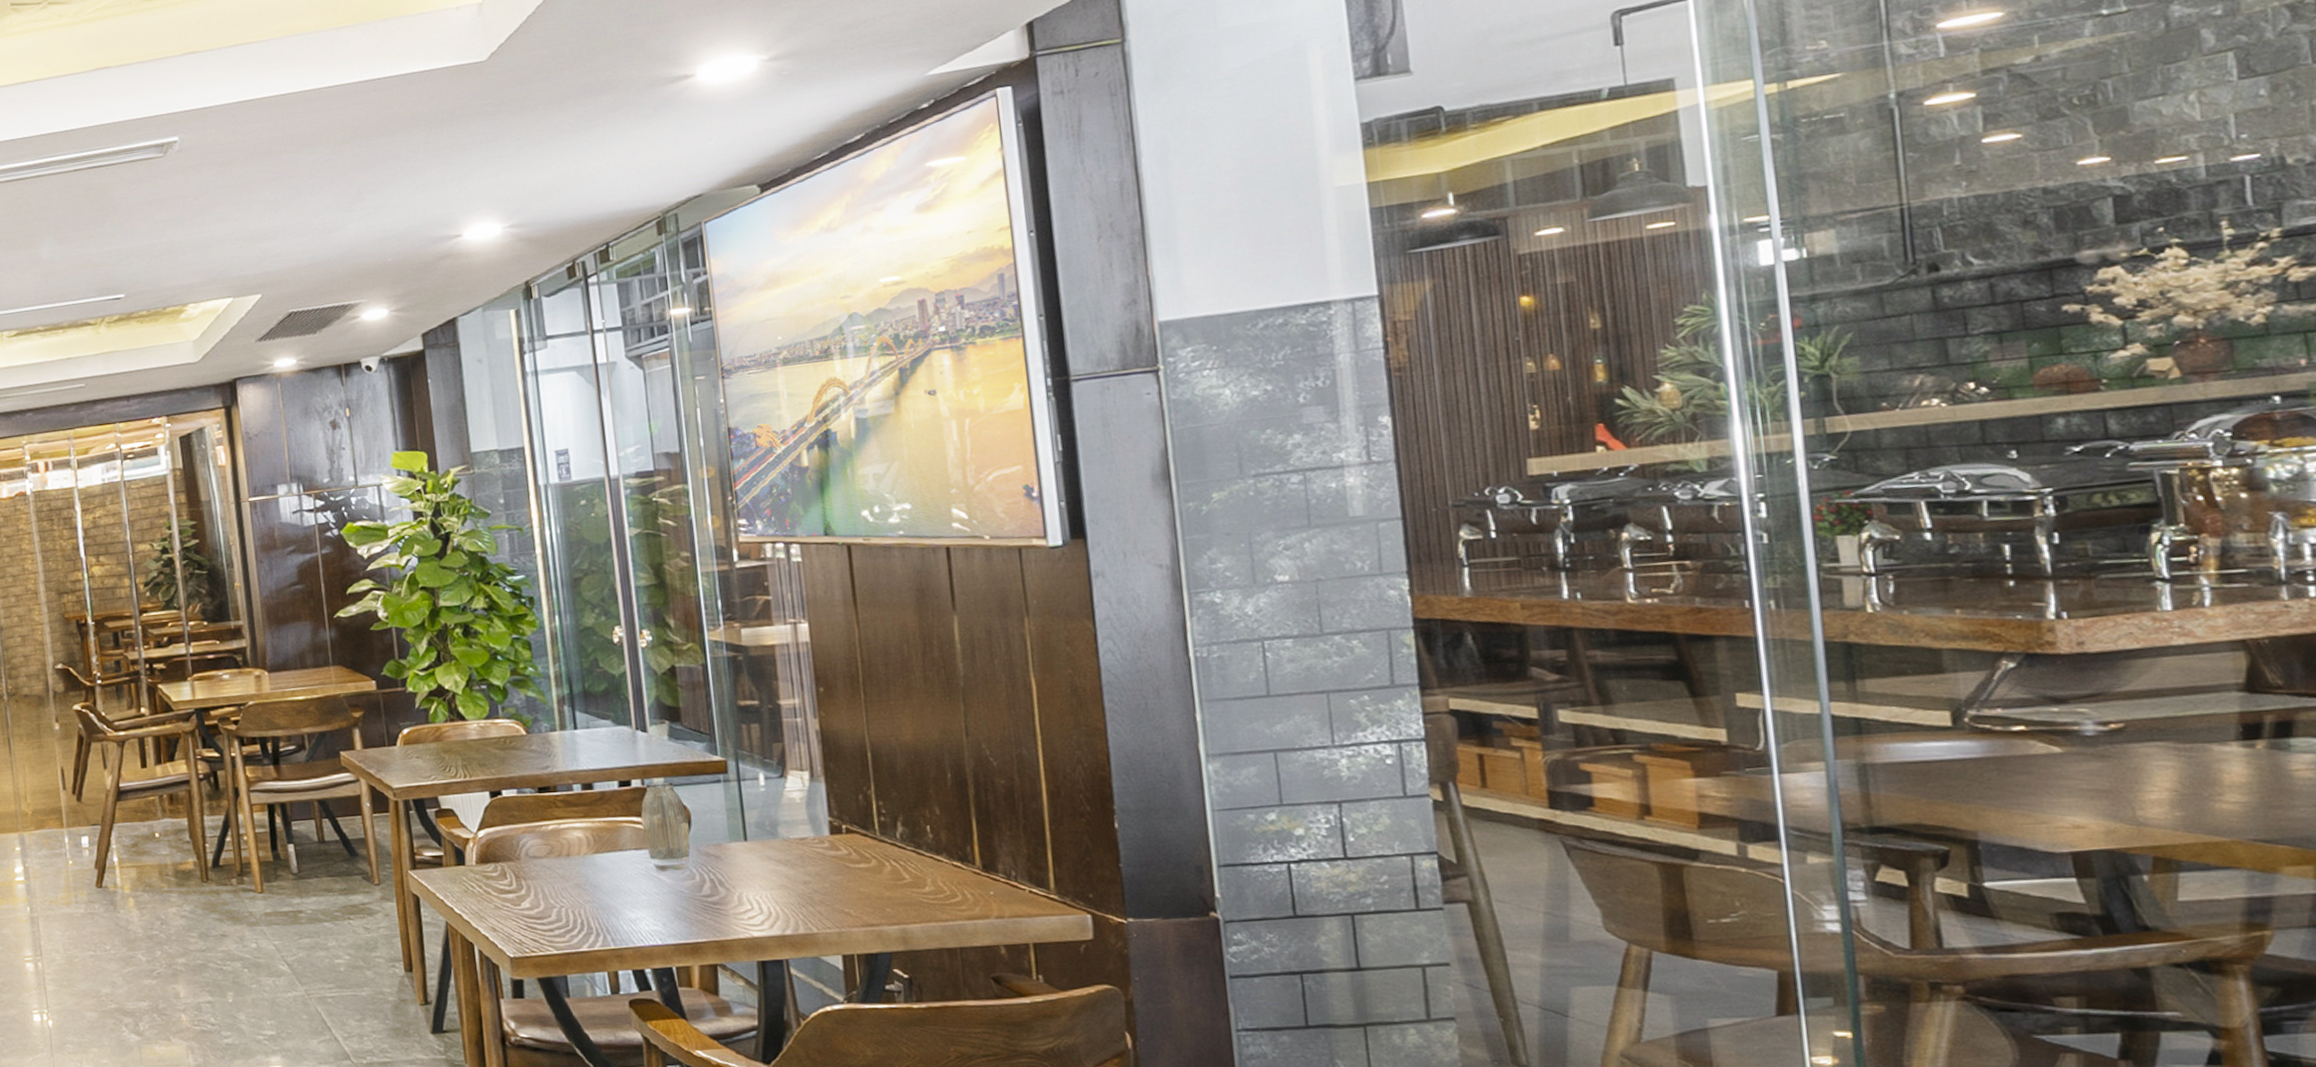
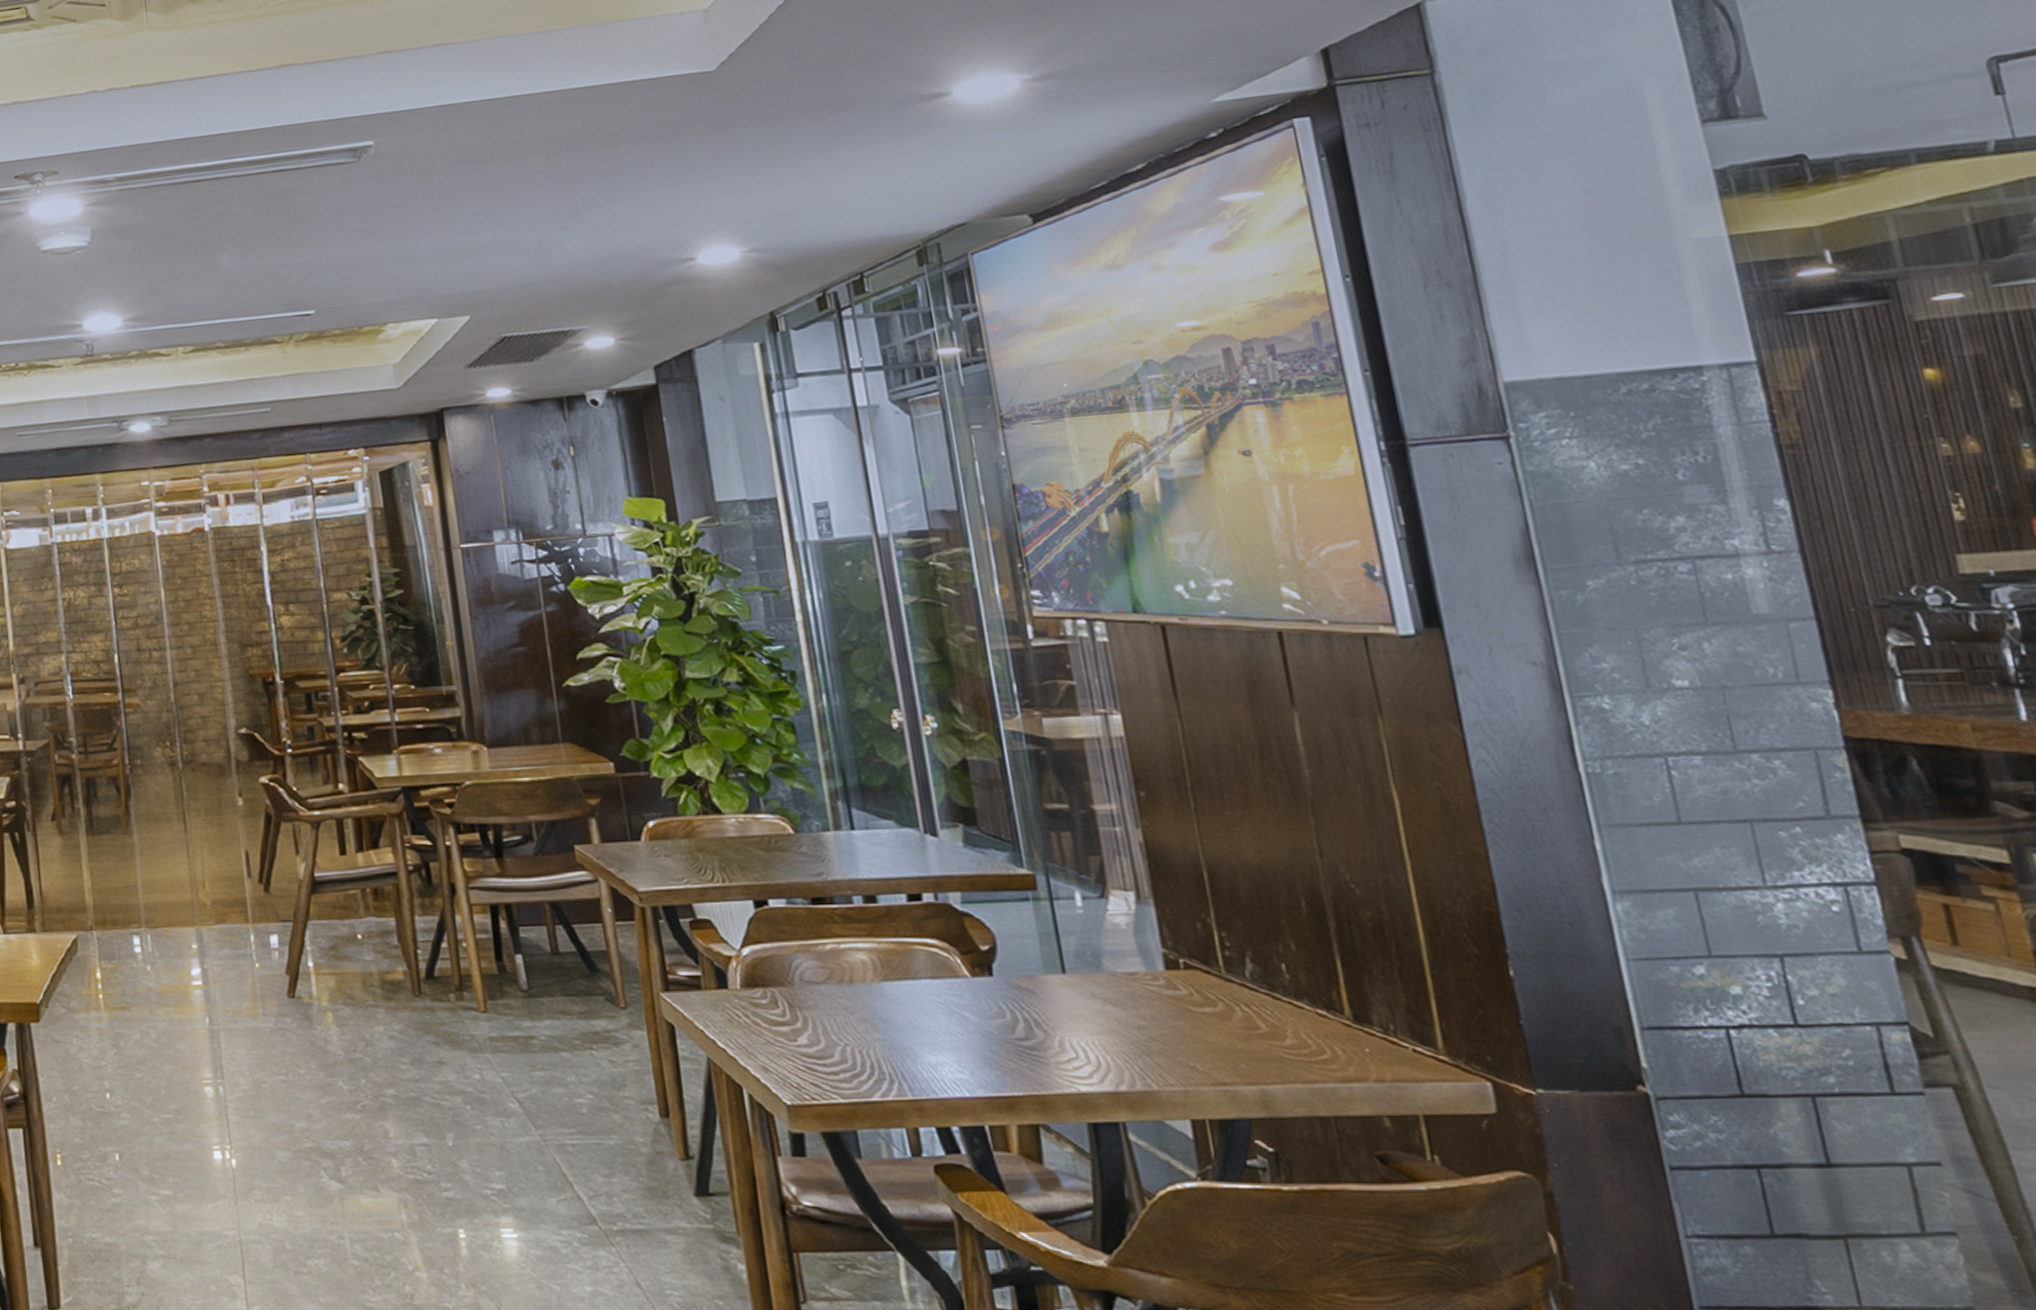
vase: present [640,781,691,874] -> none [935,897,998,1010]

